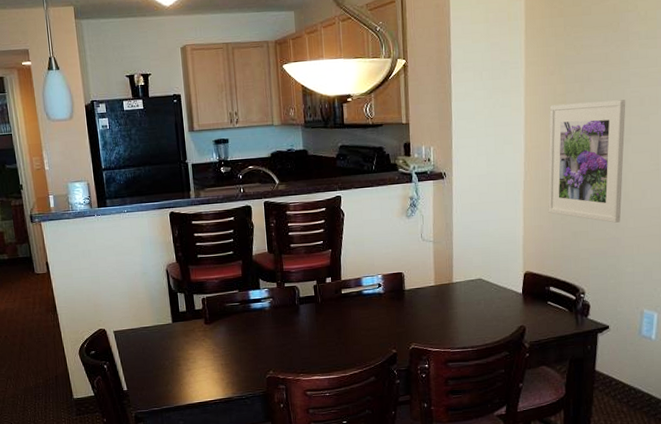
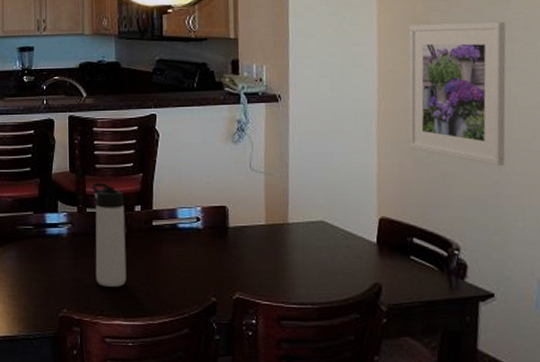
thermos bottle: none [287,260,322,349] -> present [91,183,127,287]

